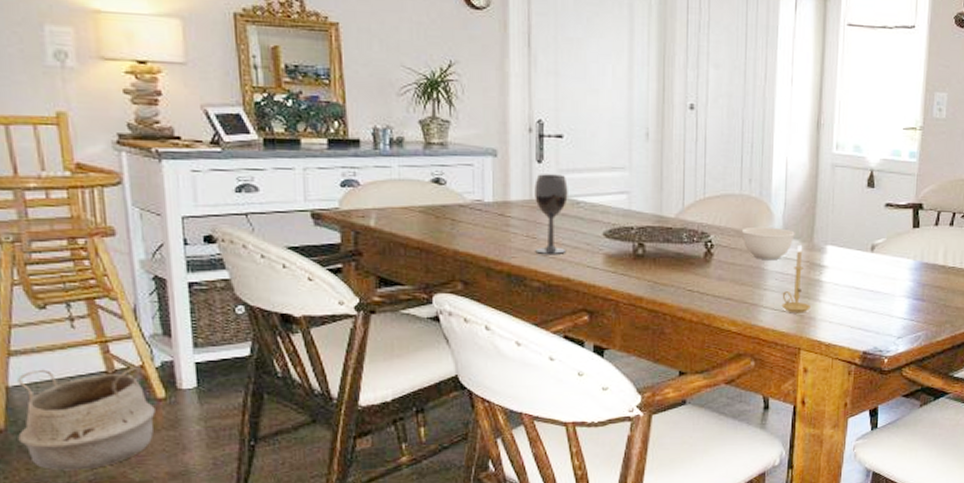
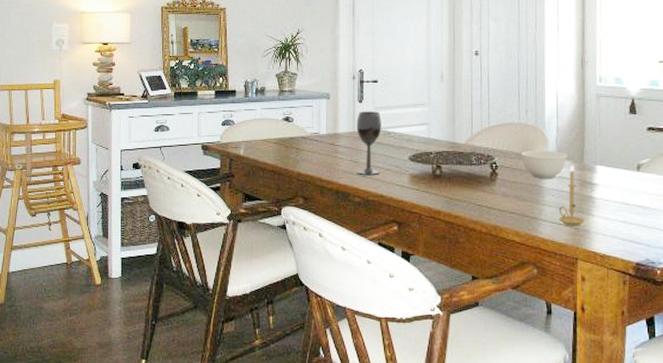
woven basket: present [18,366,155,471] -> none [11,259,94,337]

